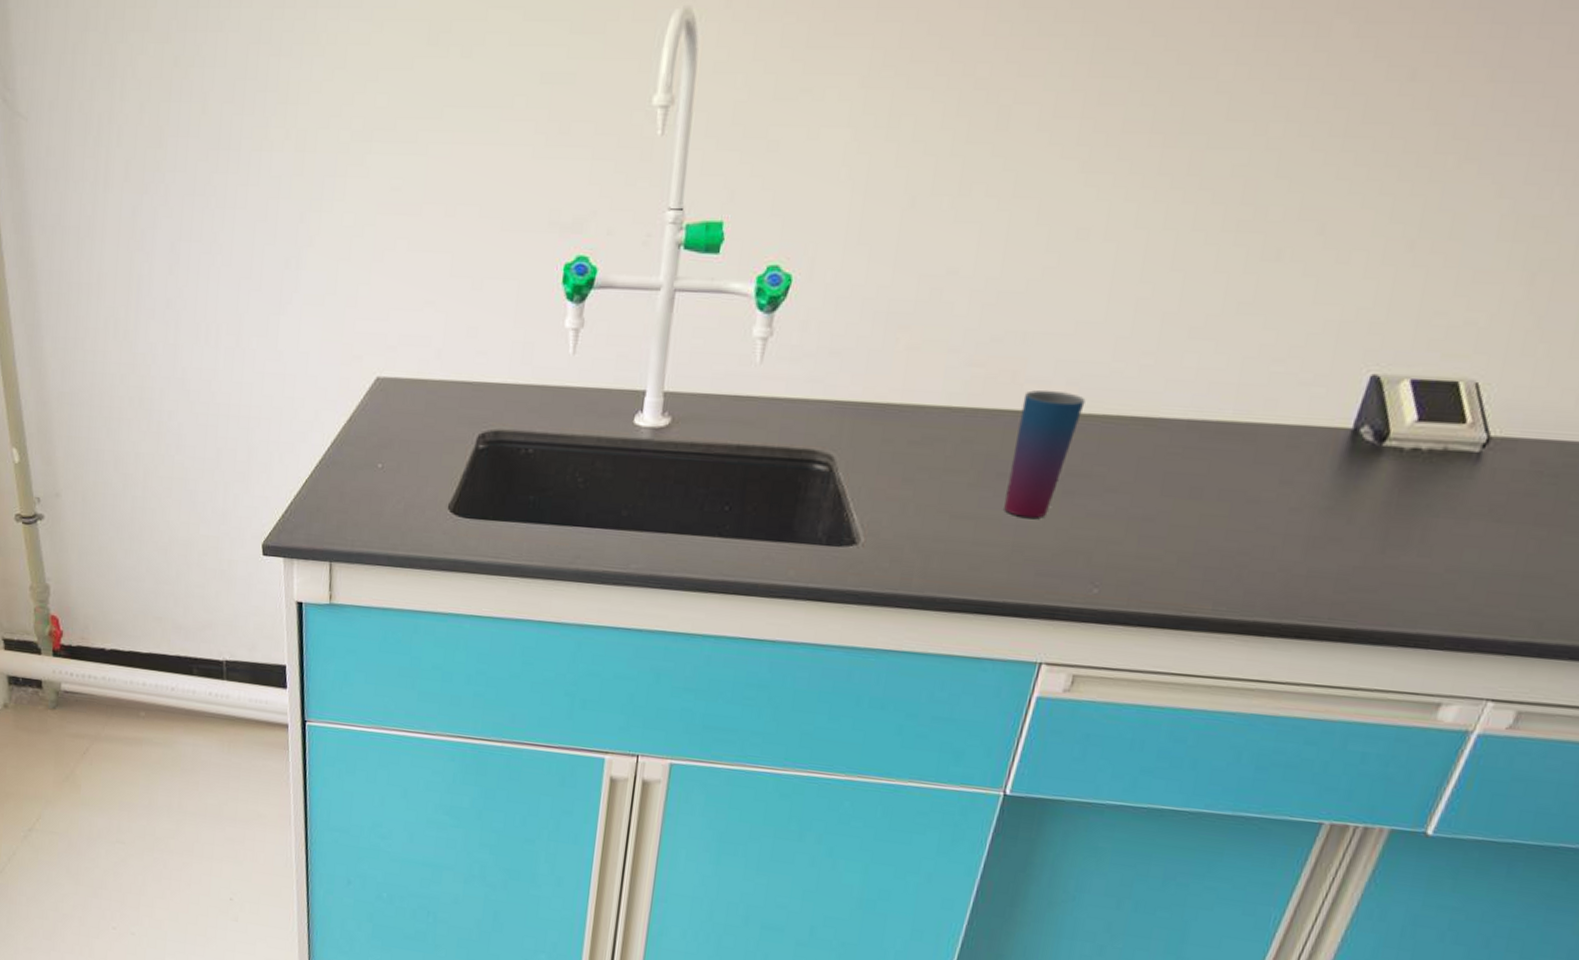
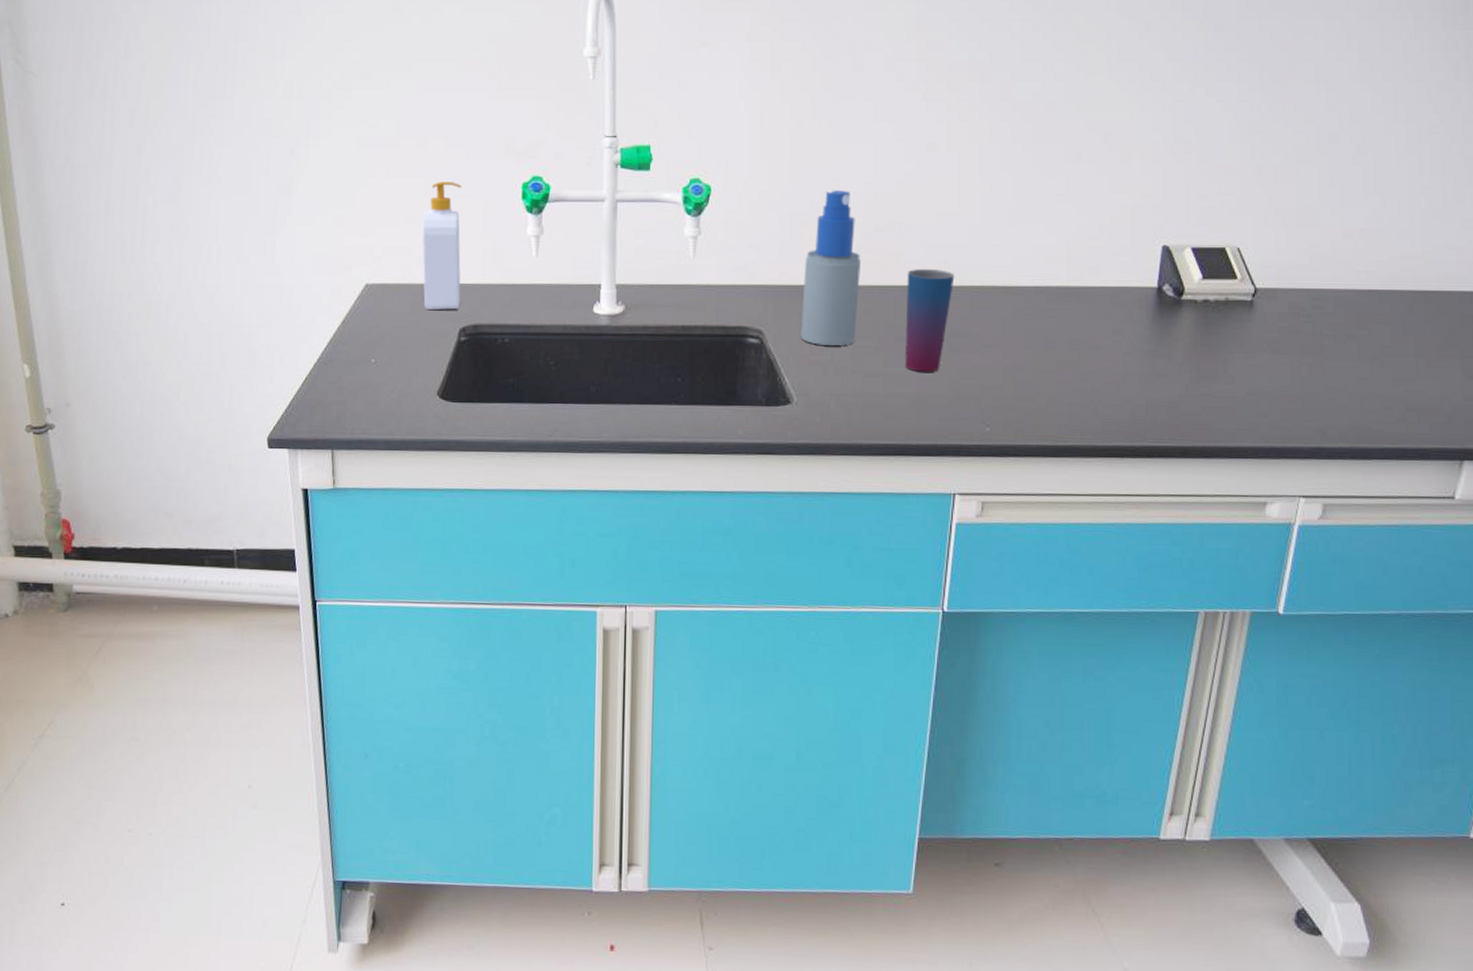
soap bottle: none [440,259,494,412] -> present [422,182,462,310]
spray bottle: none [879,286,969,480] -> present [800,190,862,346]

